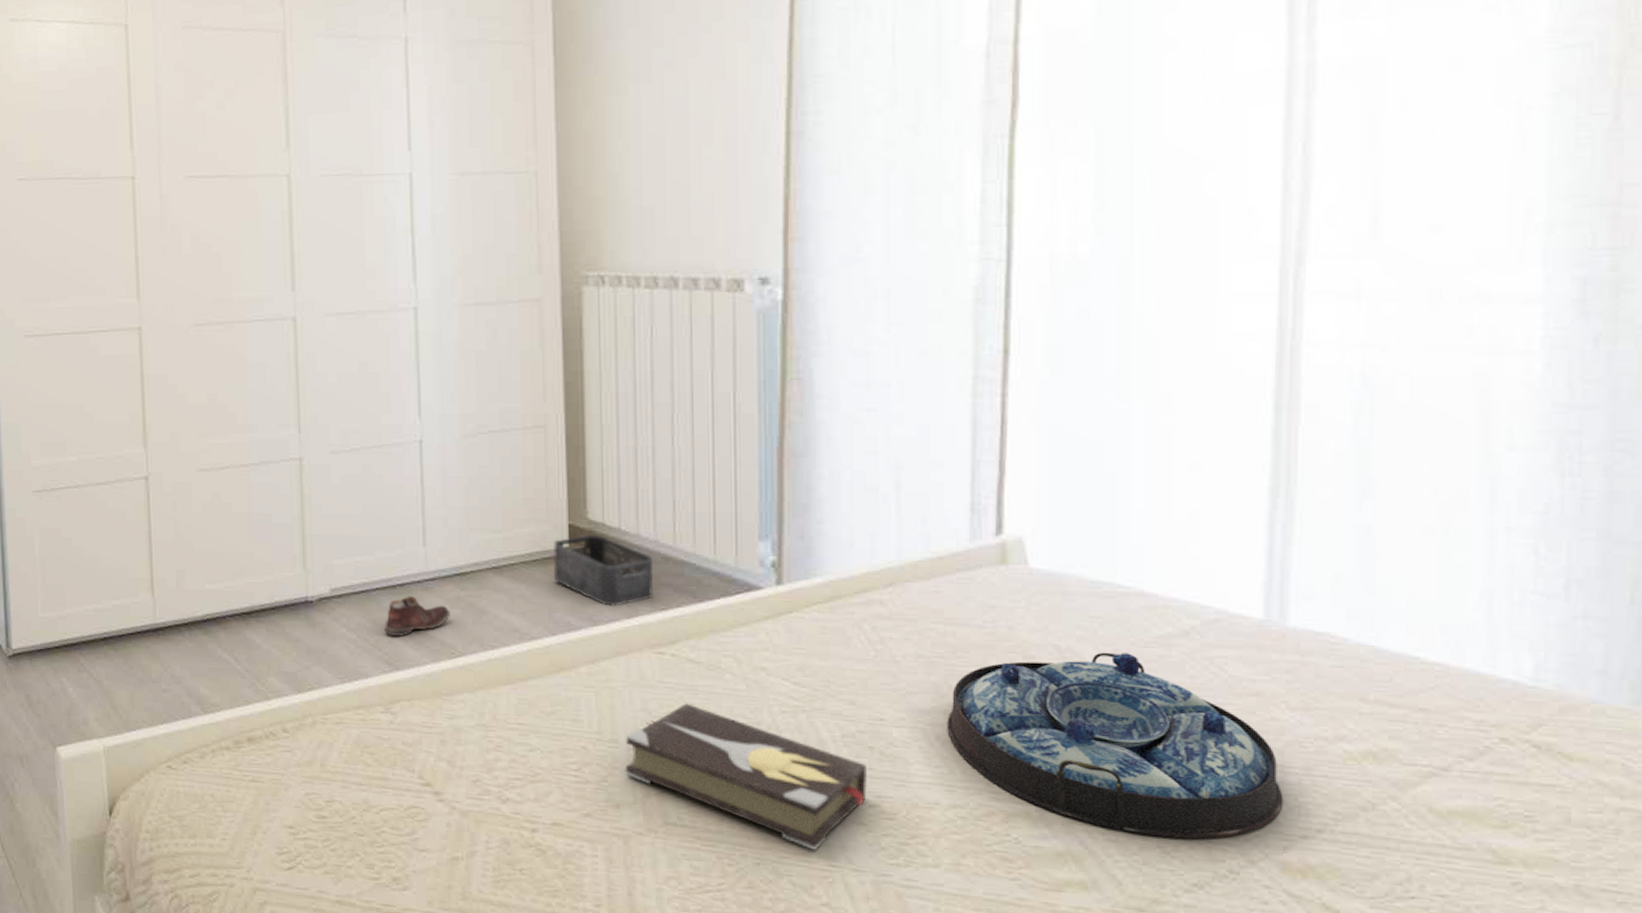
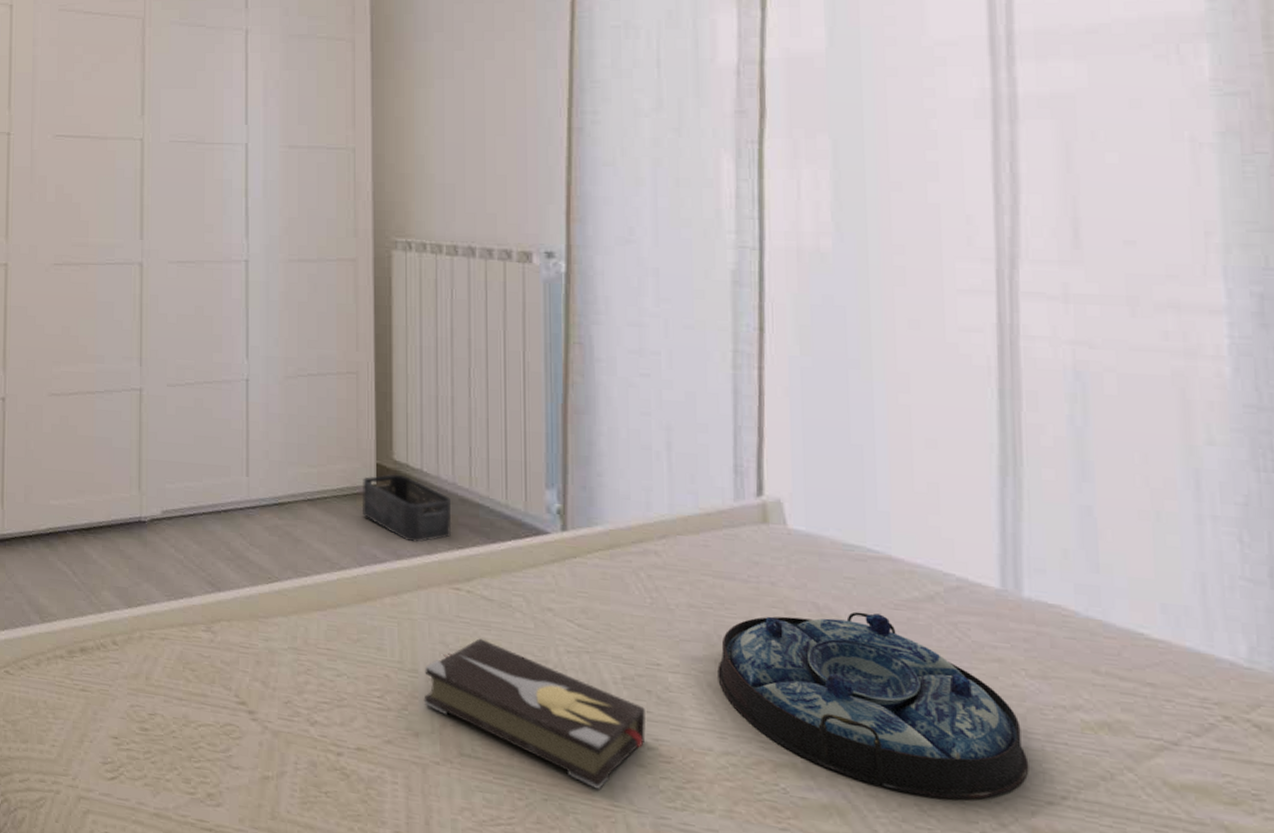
shoe: present [384,596,450,636] -> none [208,522,268,559]

